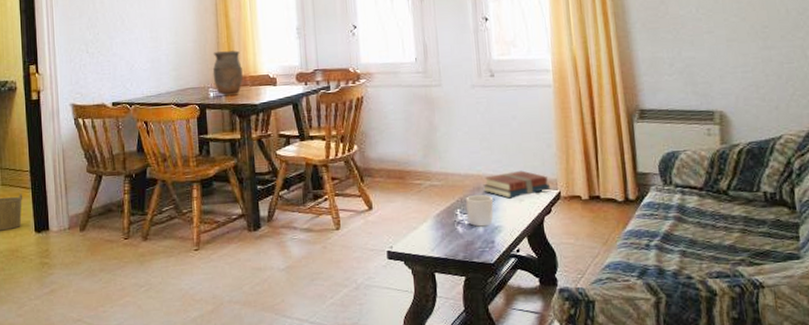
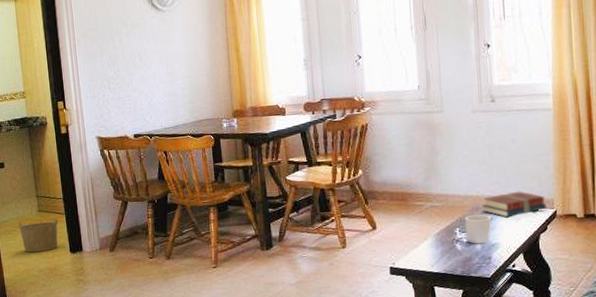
vase: present [212,50,243,96] -> none [225,83,254,127]

